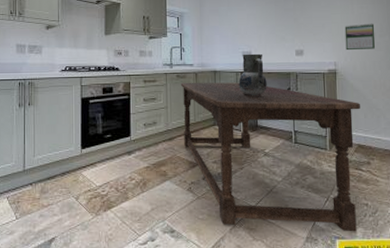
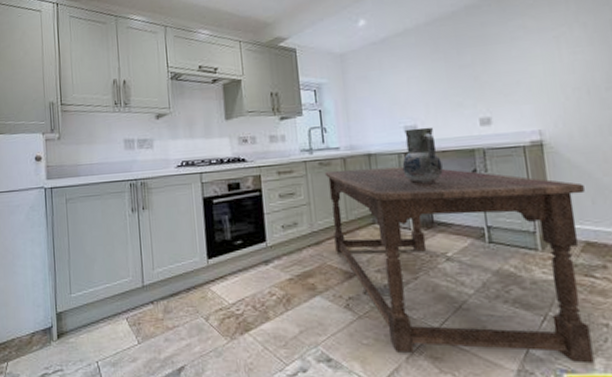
calendar: present [344,23,376,51] -> none [550,72,600,113]

